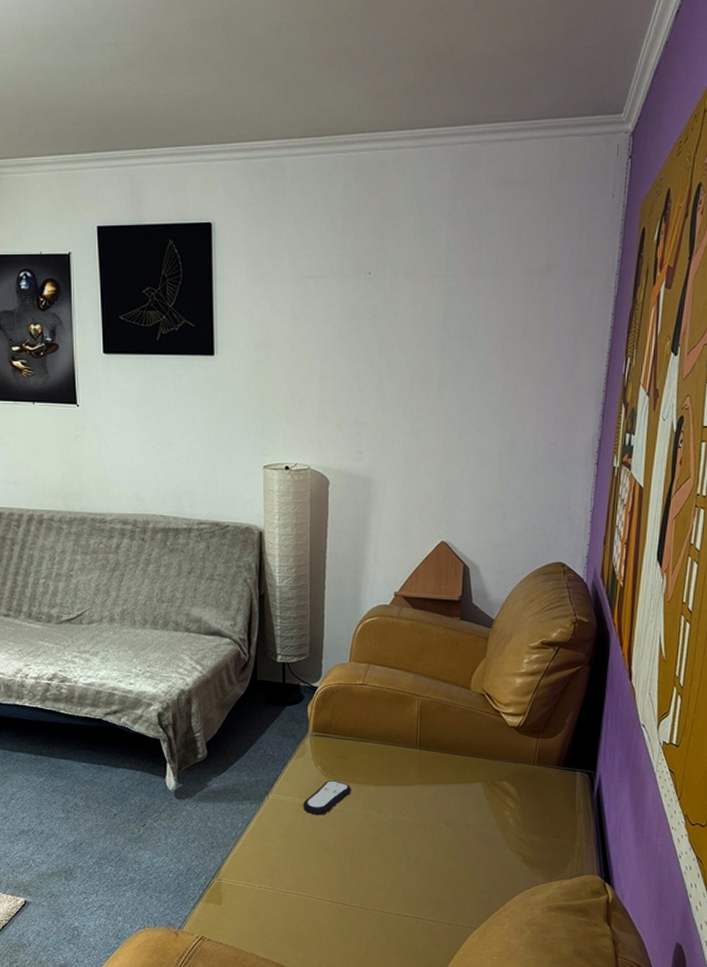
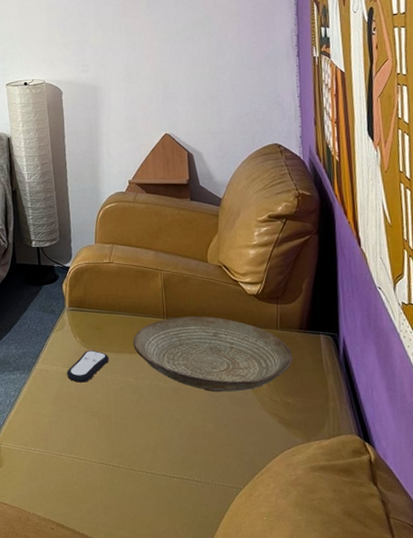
decorative bowl: none [379,747,546,829] -> present [133,316,293,393]

